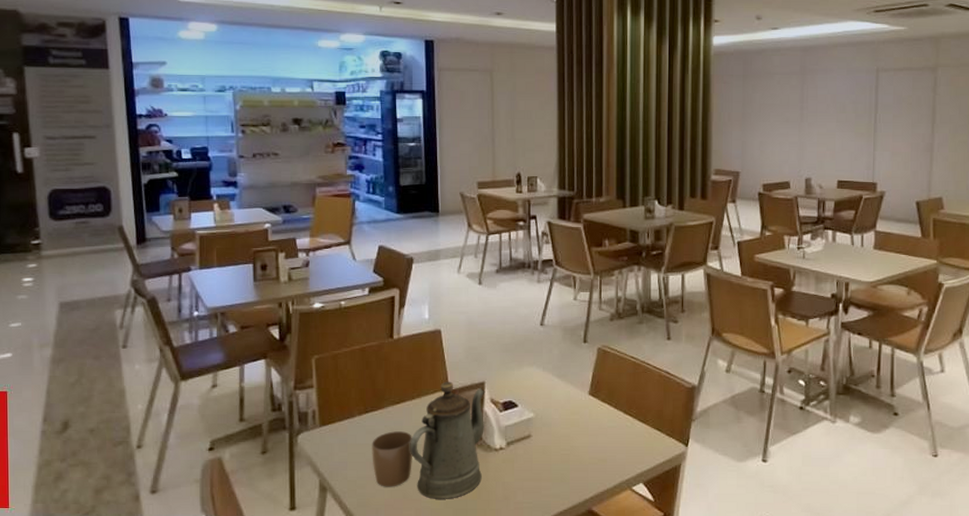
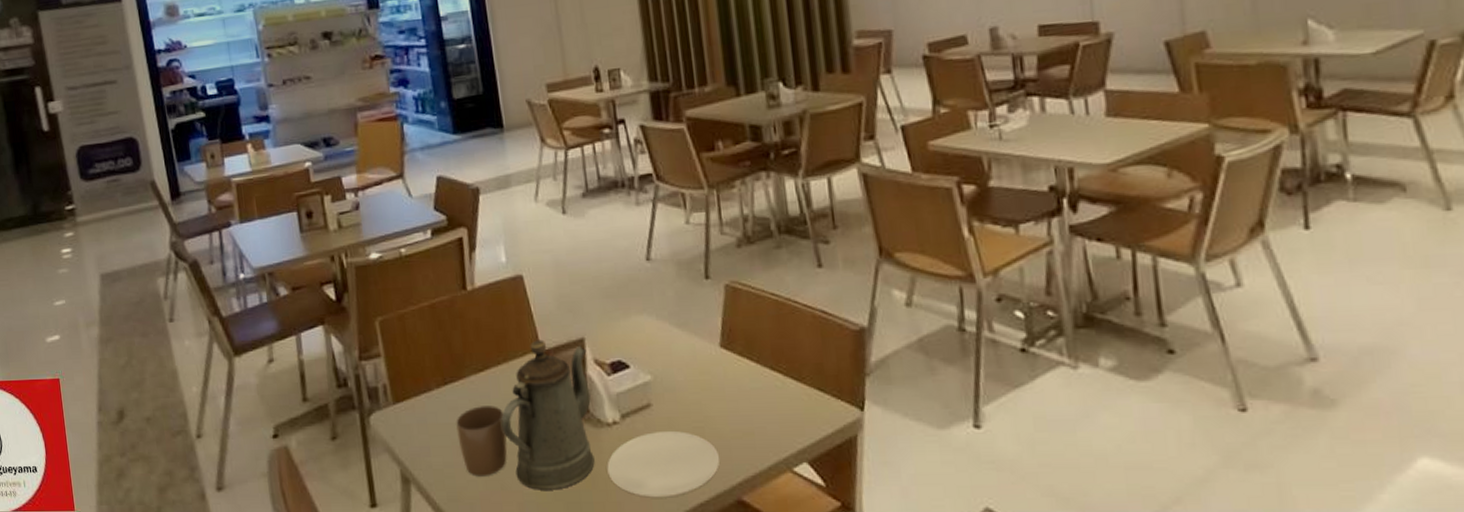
plate: none [491,456,579,507] -> present [607,430,720,498]

